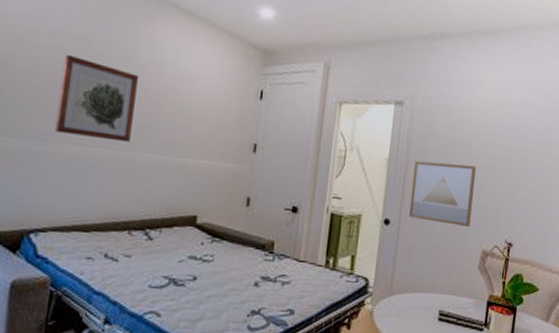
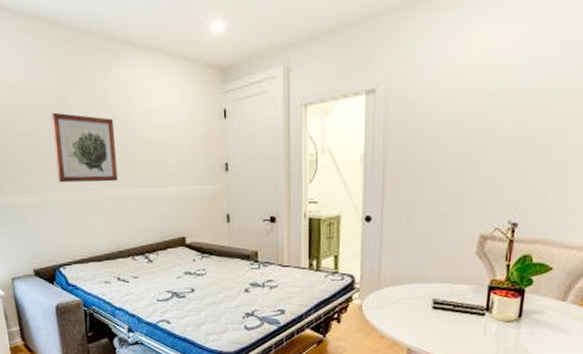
wall art: present [409,160,476,227] -> none [392,145,468,213]

